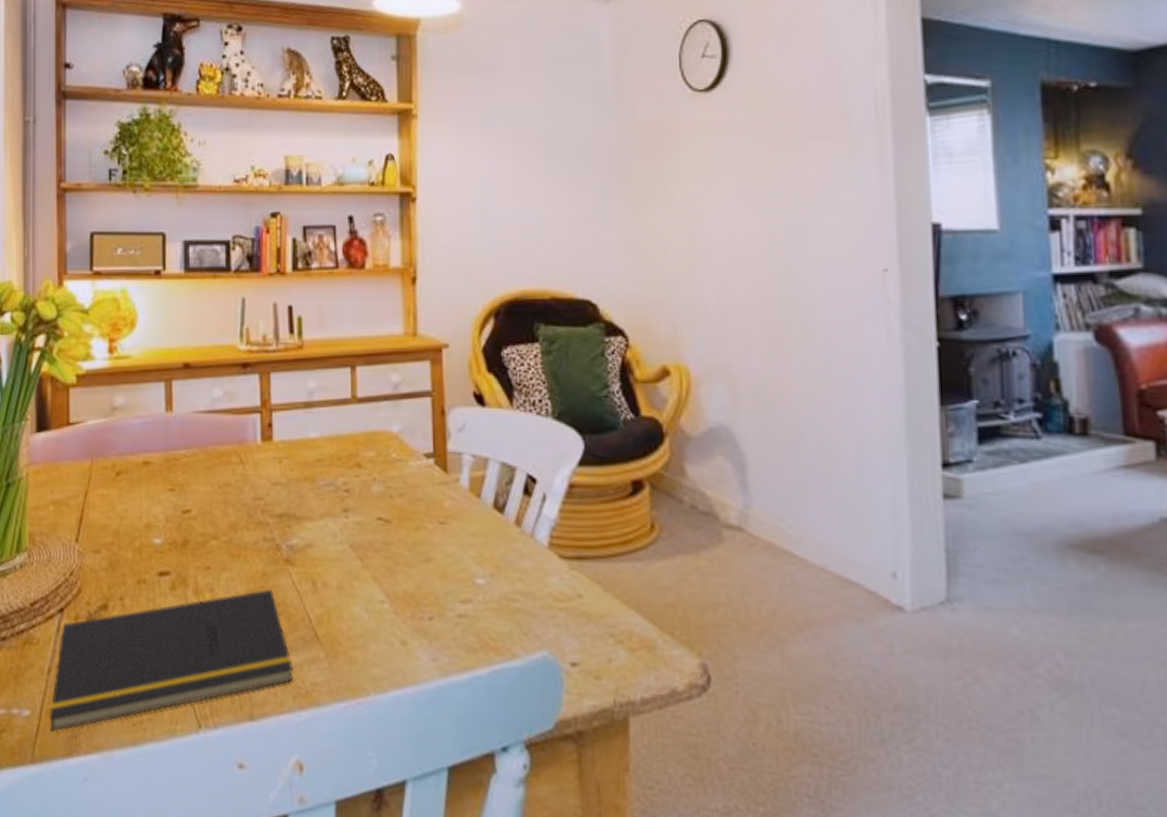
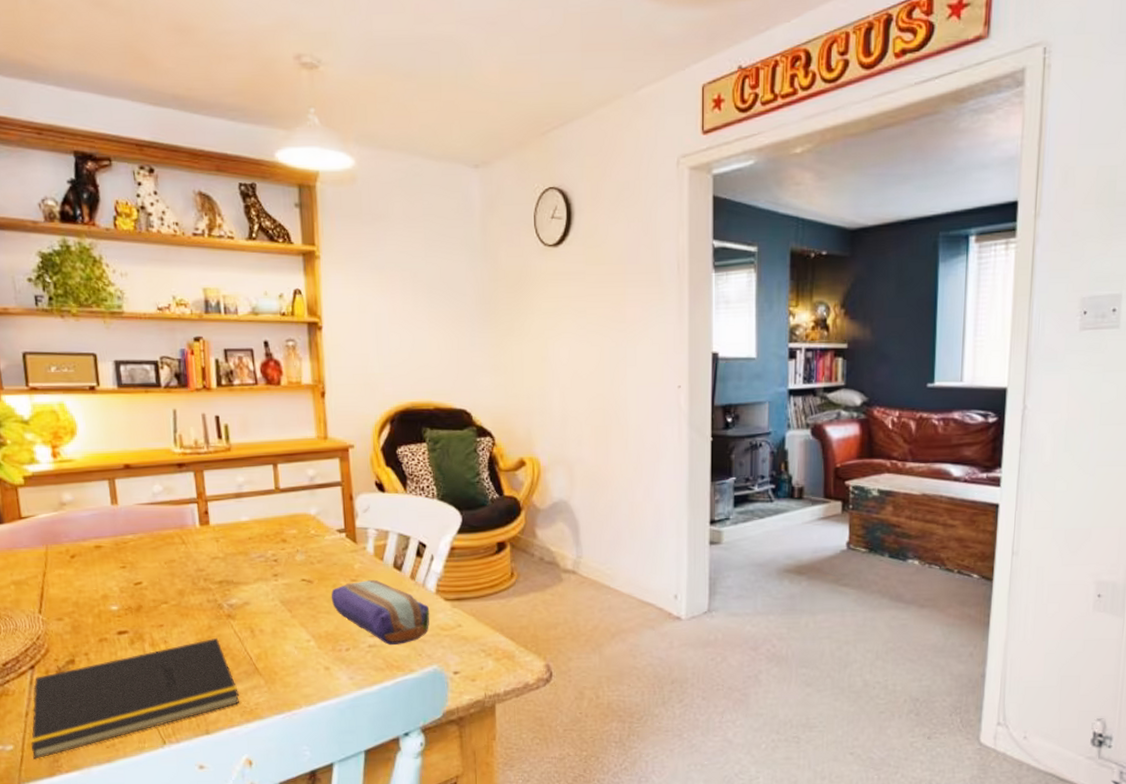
pencil case: none [414,523,540,618] -> present [331,579,430,646]

